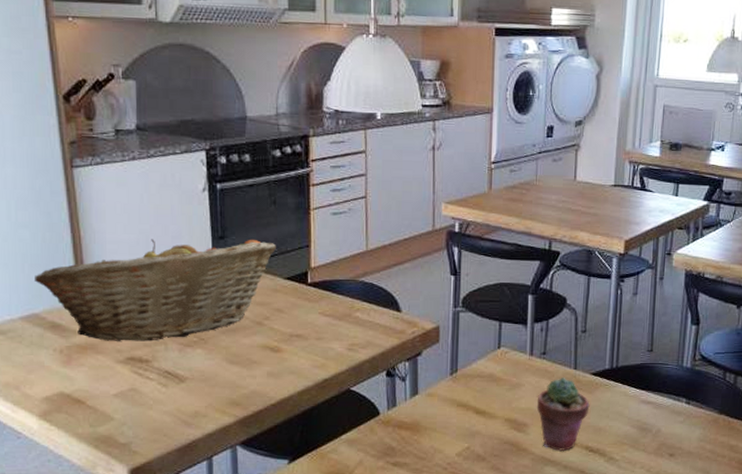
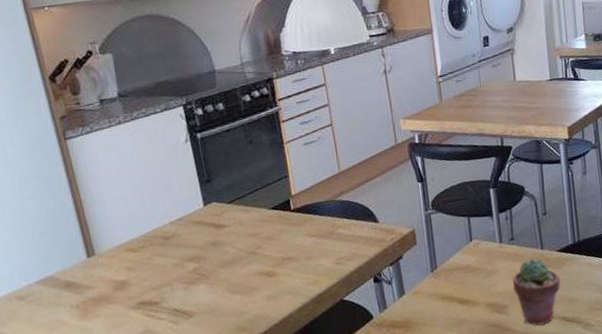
fruit basket: present [35,239,276,342] -> none [45,178,258,291]

